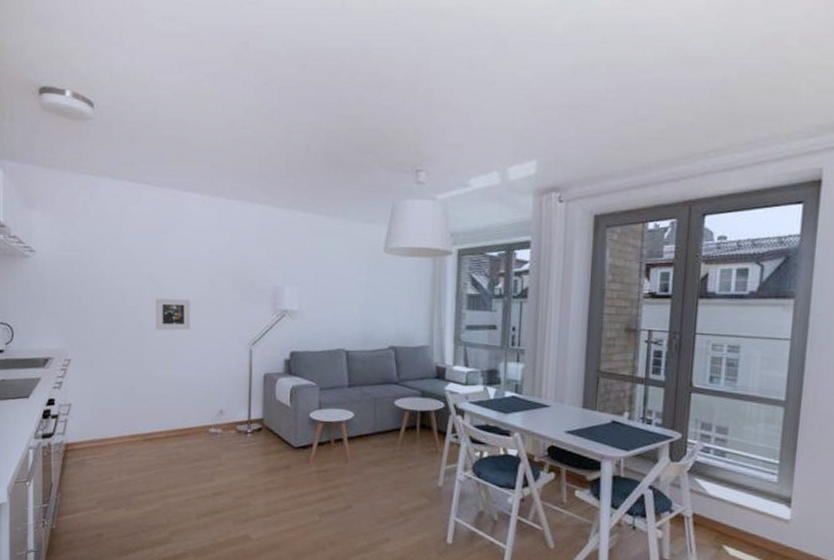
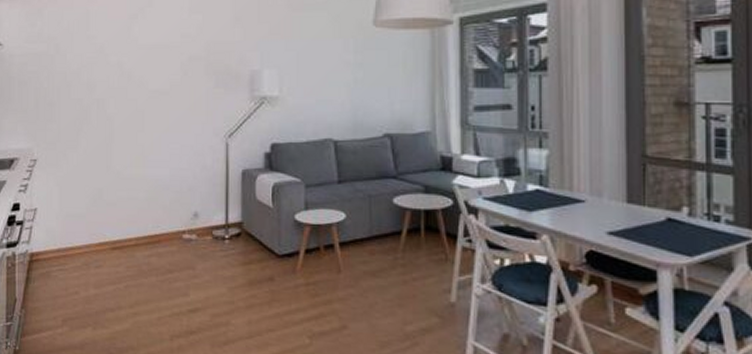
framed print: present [155,298,191,331] -> none [124,89,162,124]

